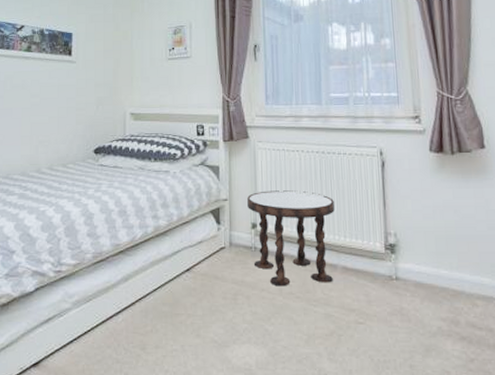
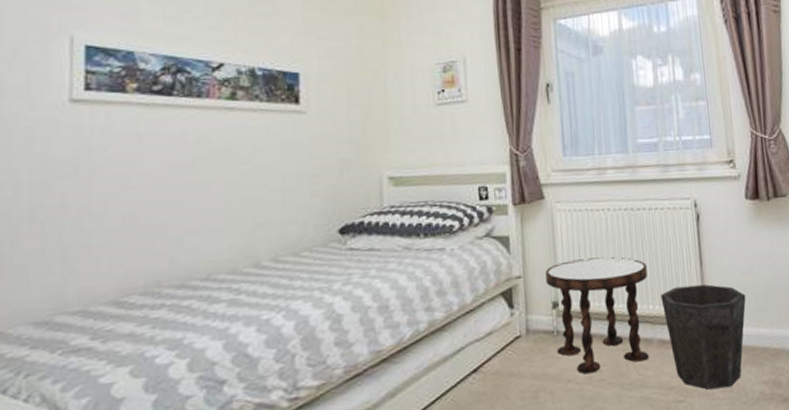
waste bin: none [346,223,427,318] -> present [660,284,746,390]

